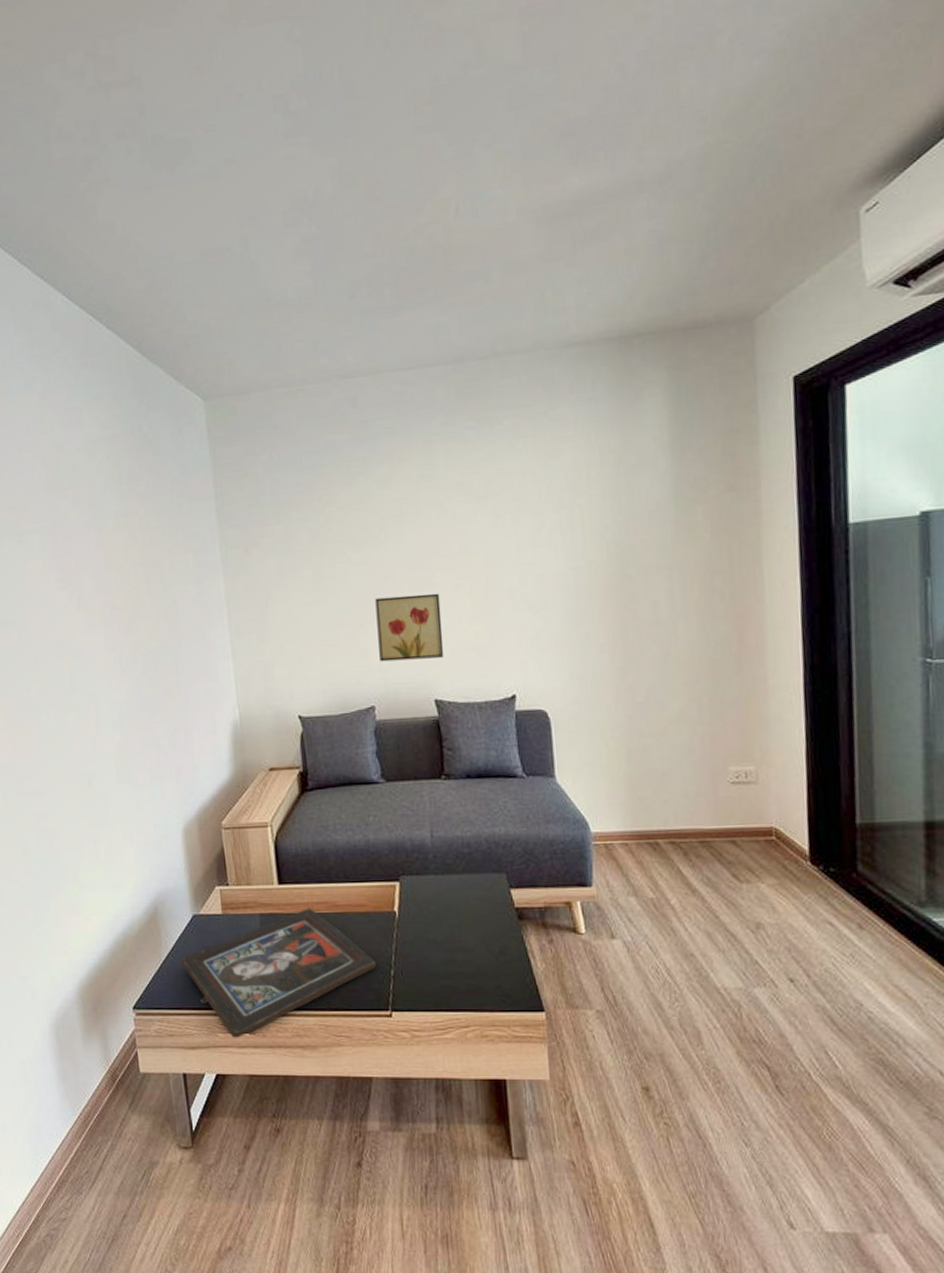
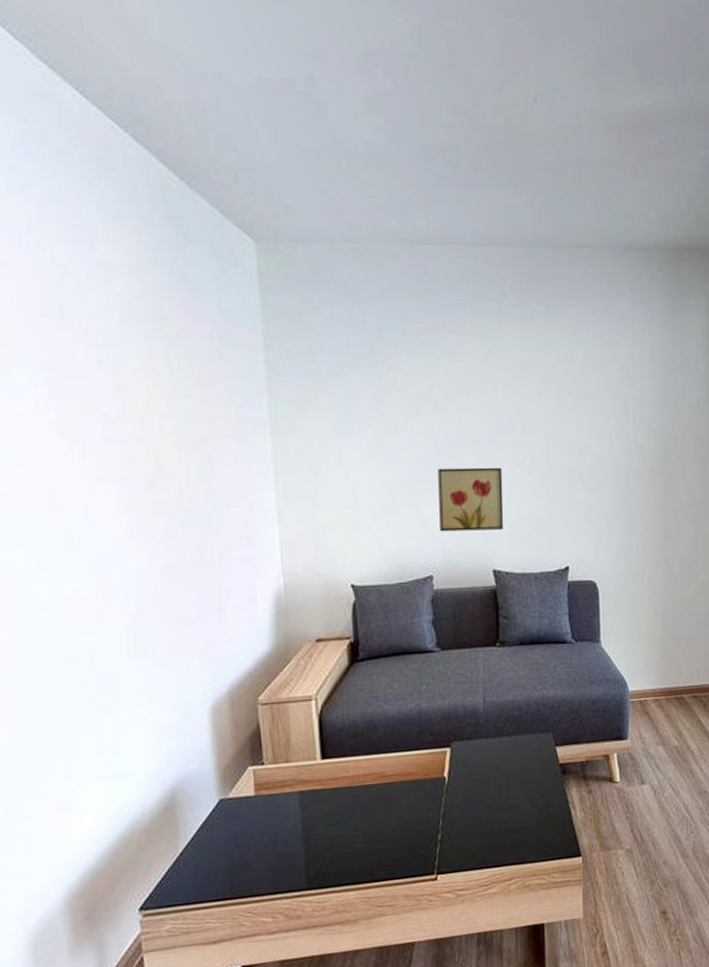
religious icon: present [181,907,377,1038] -> none [202,780,424,925]

